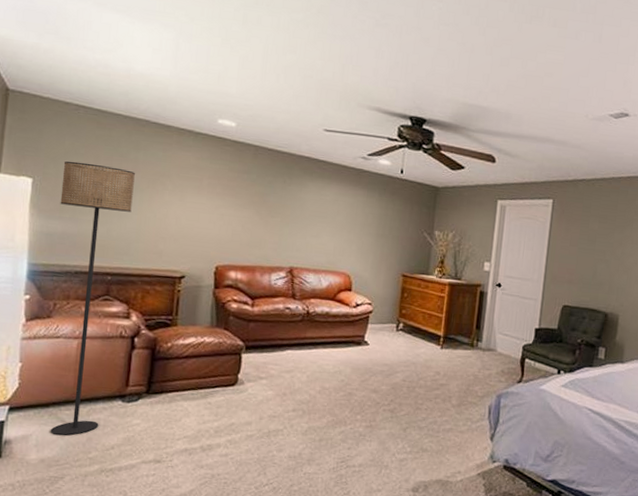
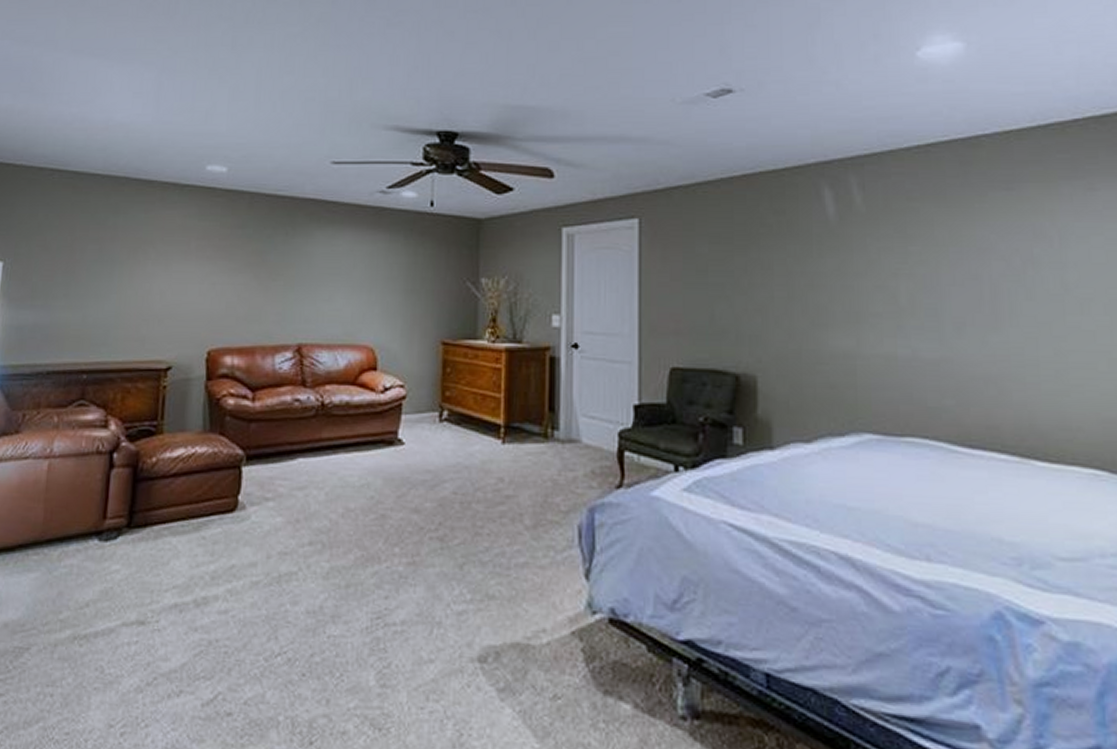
floor lamp: present [50,161,135,436] -> none [15,236,114,590]

